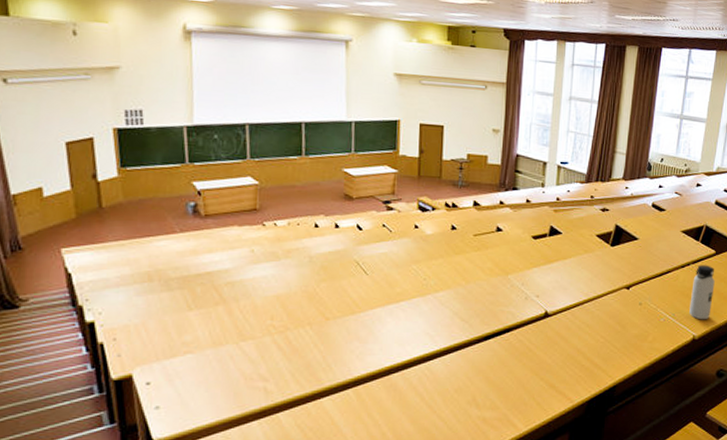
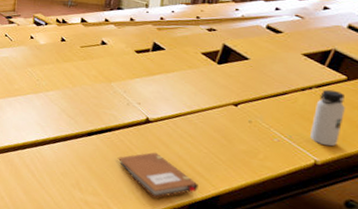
notebook: none [516,349,597,401] -> present [117,152,199,199]

